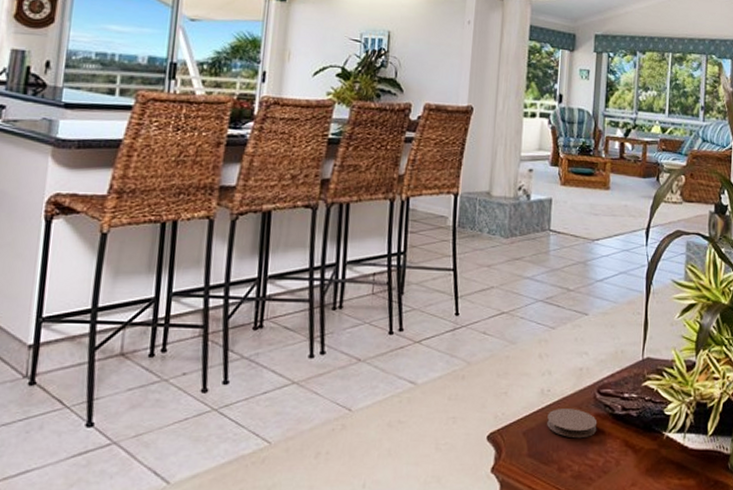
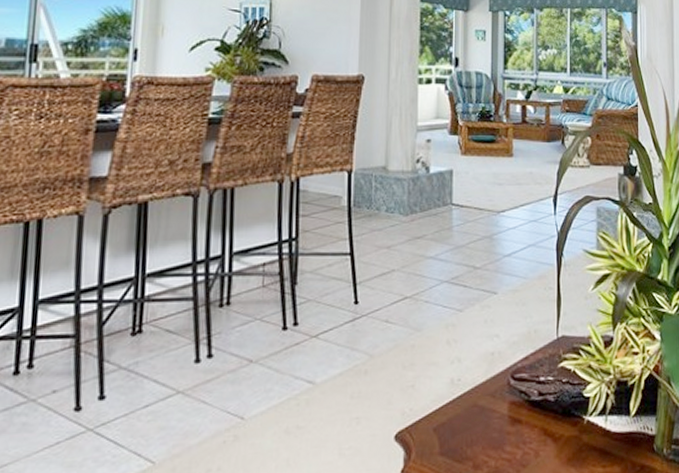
coaster: present [547,409,598,439] -> none [459,398,513,431]

